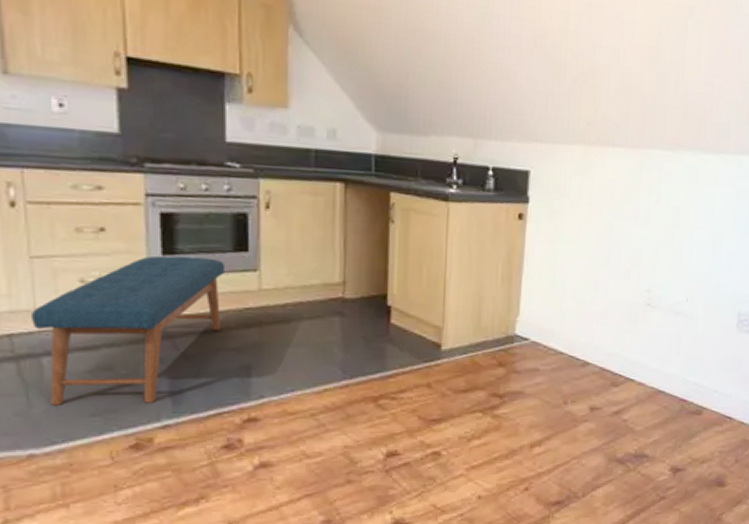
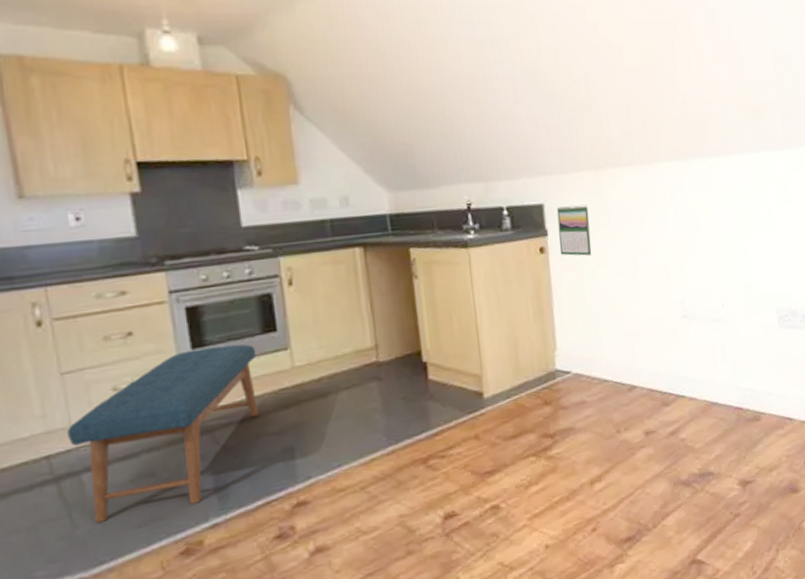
calendar: none [538,176,573,230] -> present [556,204,592,256]

